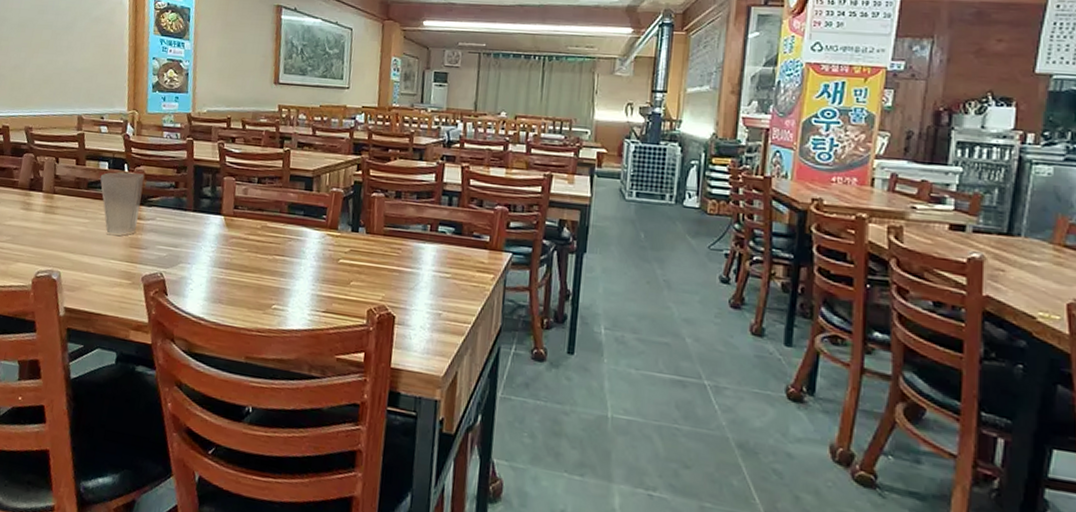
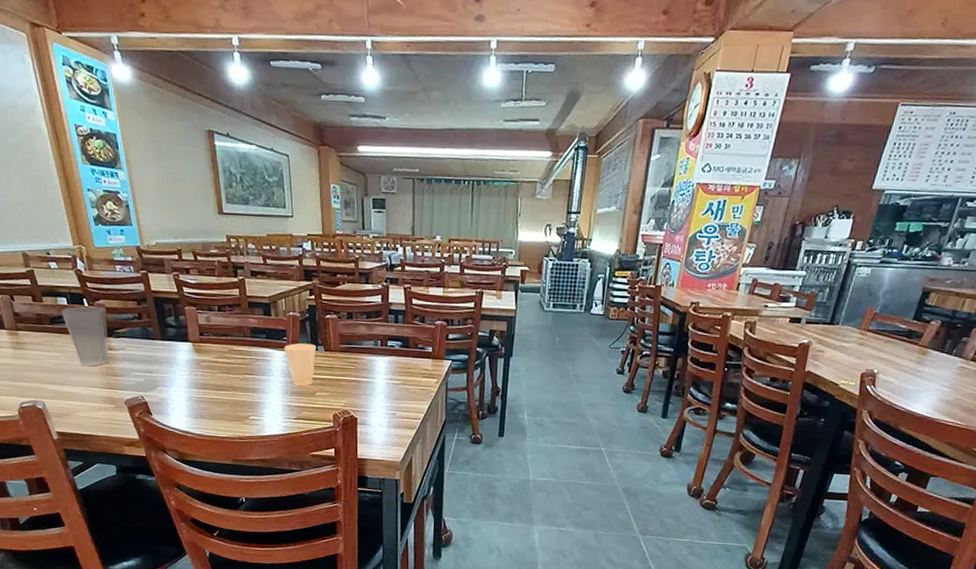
cup: none [321,222,358,273] -> present [284,343,317,386]

